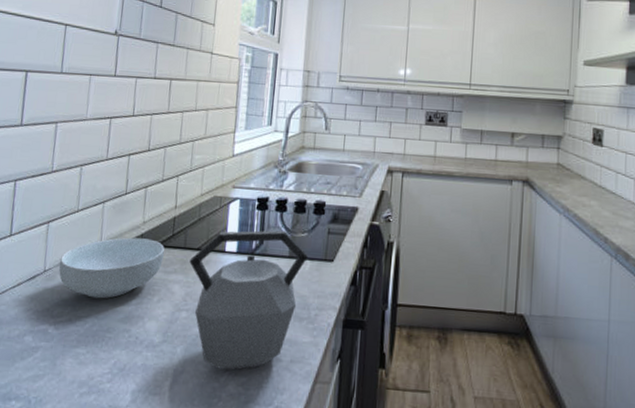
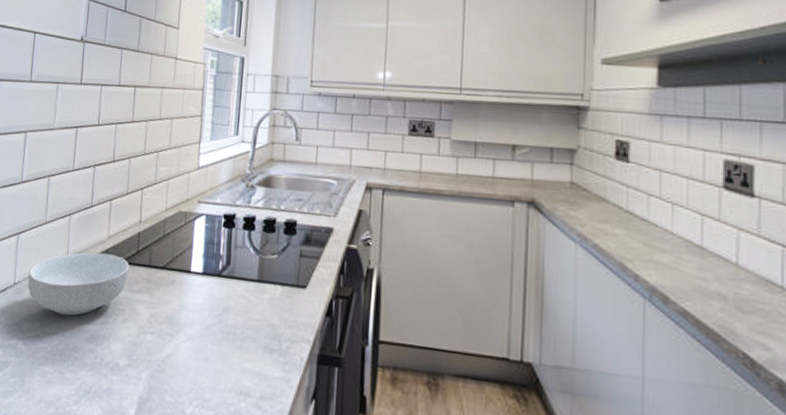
kettle: present [189,230,309,371] -> none [154,249,279,403]

